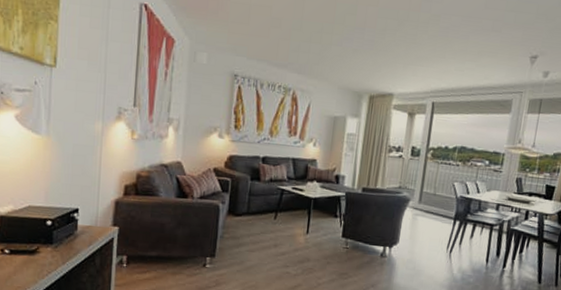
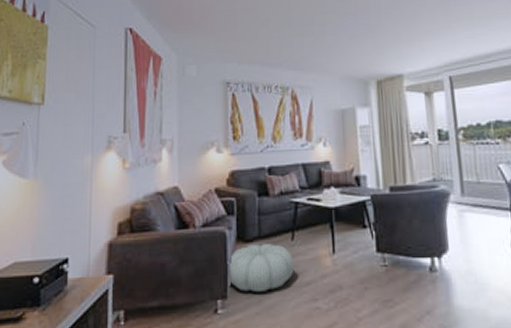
pouf: none [218,218,274,255] -> present [227,244,294,292]

